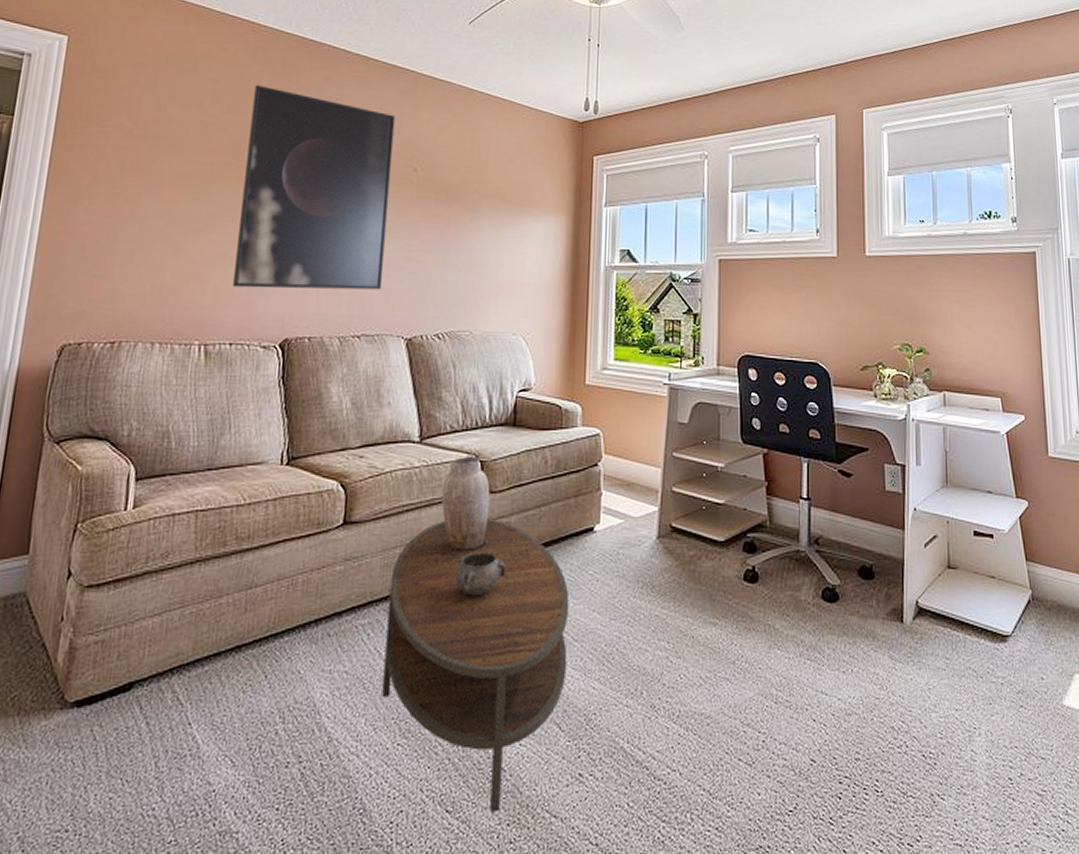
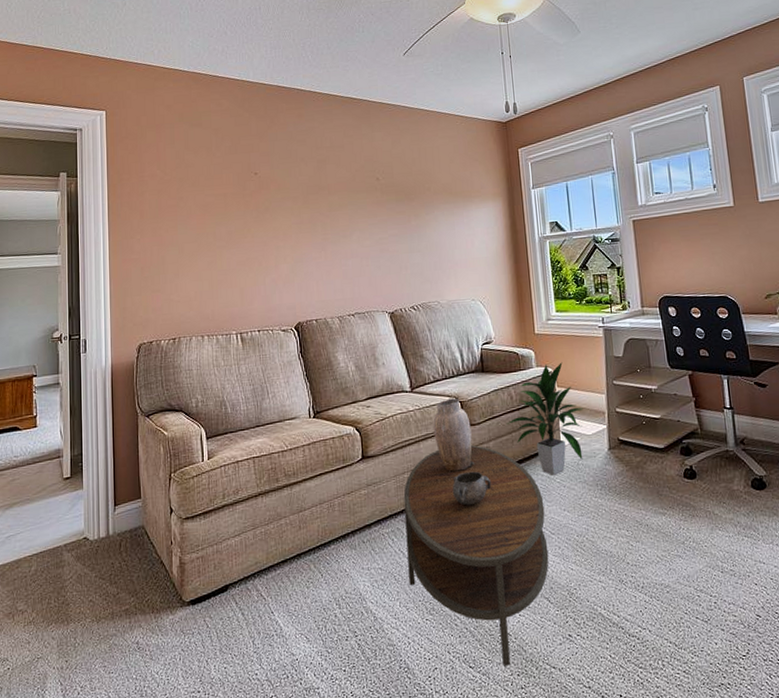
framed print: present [233,85,396,290] -> none [247,128,365,288]
indoor plant: none [536,423,632,565] -> present [507,362,583,475]

